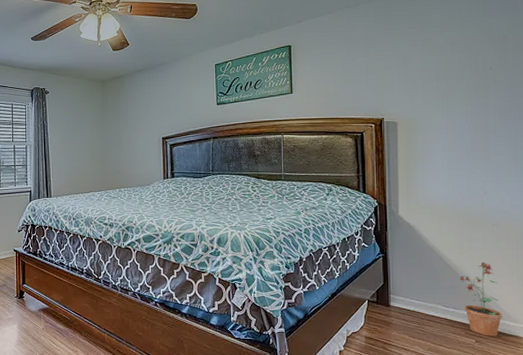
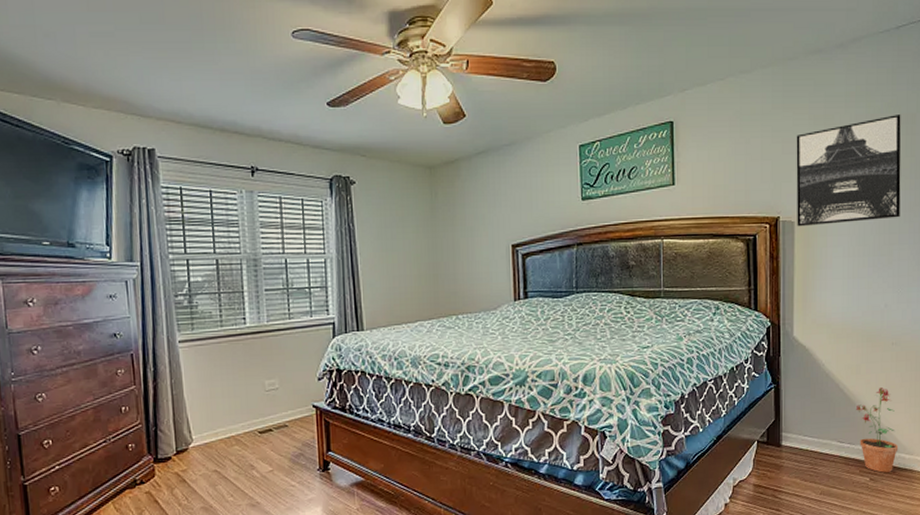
wall art: none [397,36,496,126] -> present [796,115,902,227]

